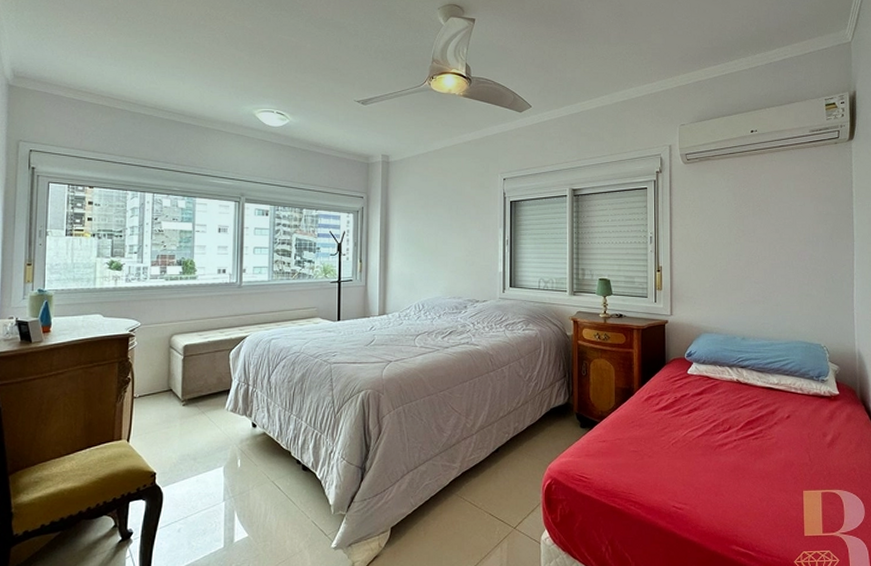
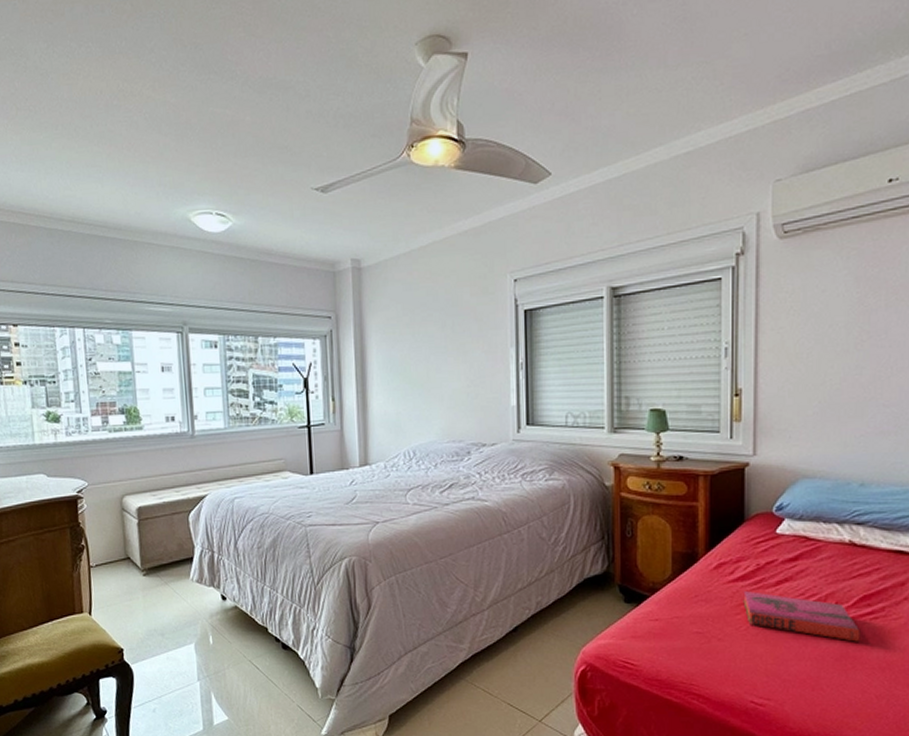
hardback book: none [666,418,747,457] -> present [743,591,861,642]

